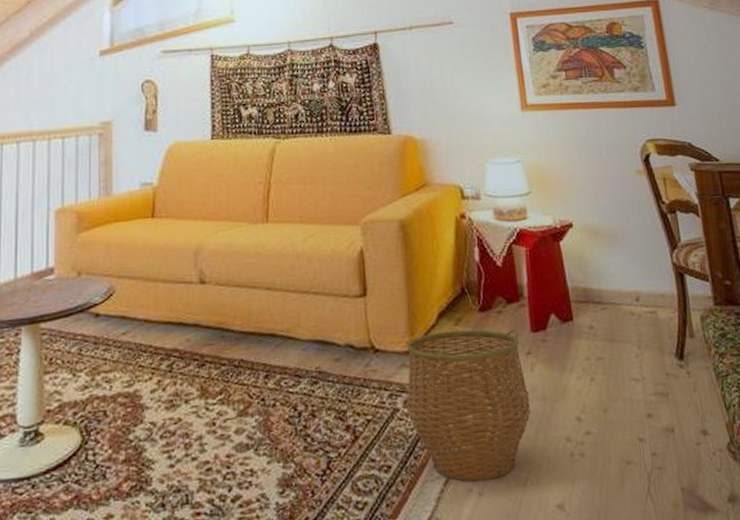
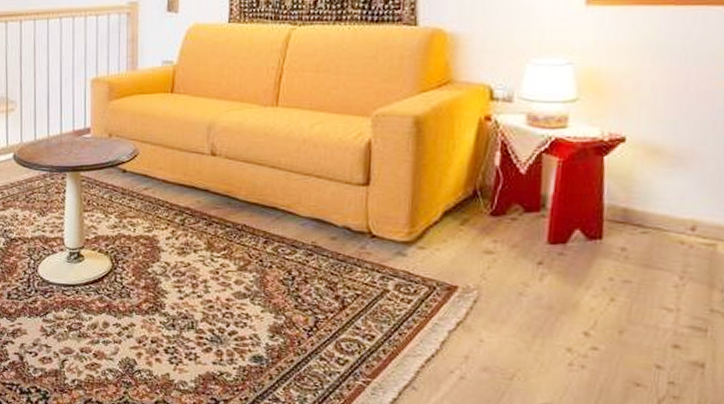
basket: present [405,329,530,482] -> none [397,229,534,368]

